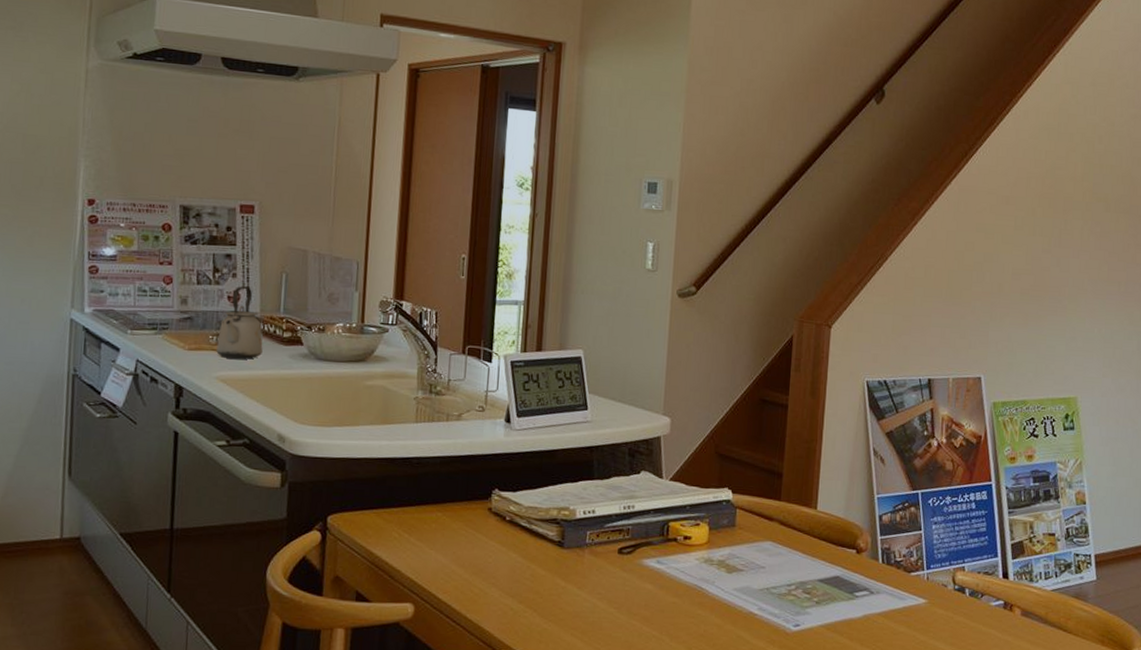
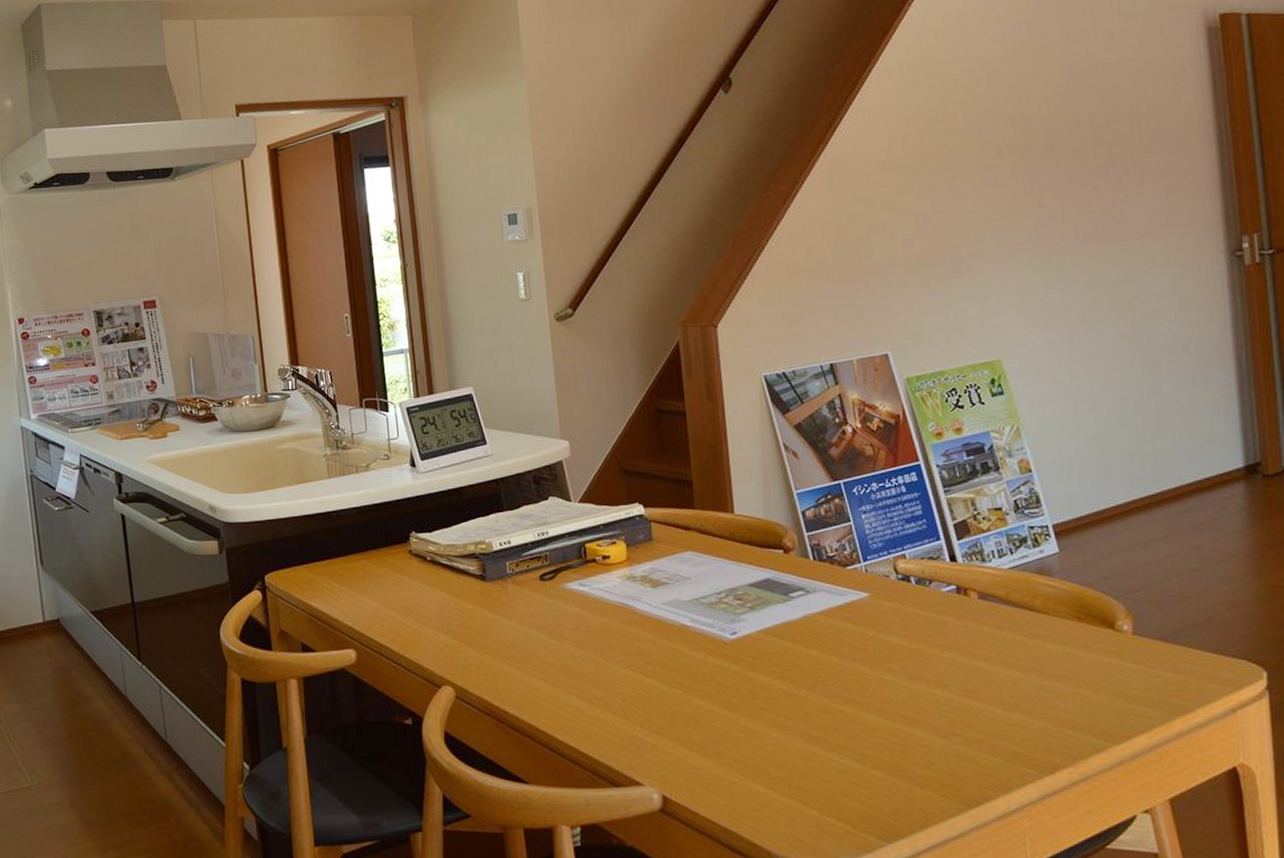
kettle: present [216,286,263,360] -> none [143,374,184,443]

